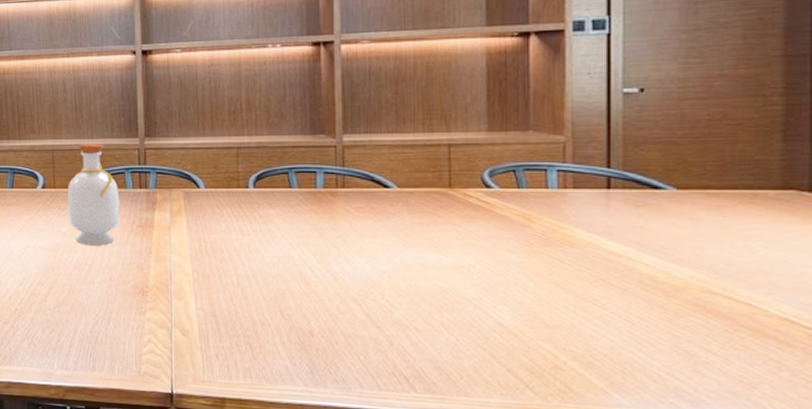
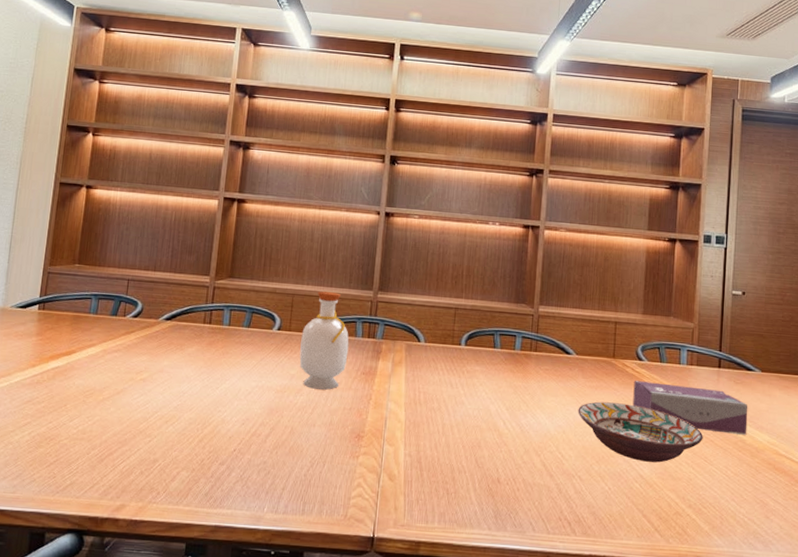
decorative bowl: none [406,240,589,308] -> present [578,401,703,463]
tissue box: none [481,213,658,270] -> present [632,381,748,435]

